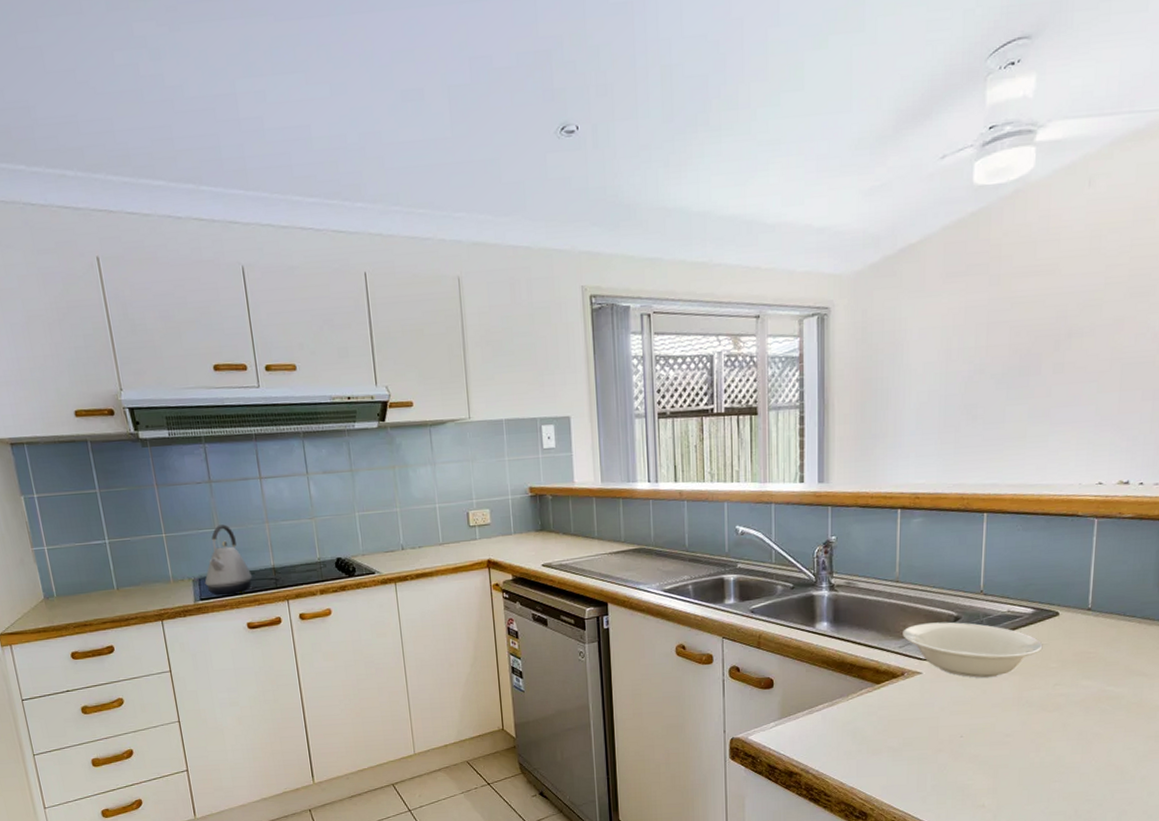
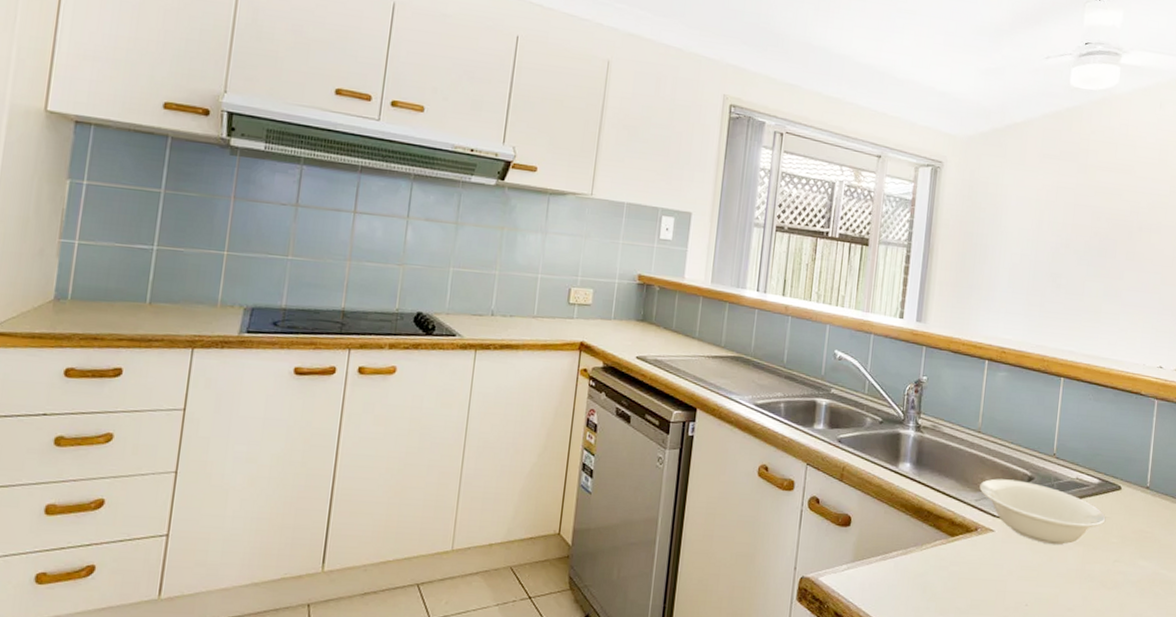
kettle: present [204,524,253,596] -> none [257,253,317,332]

